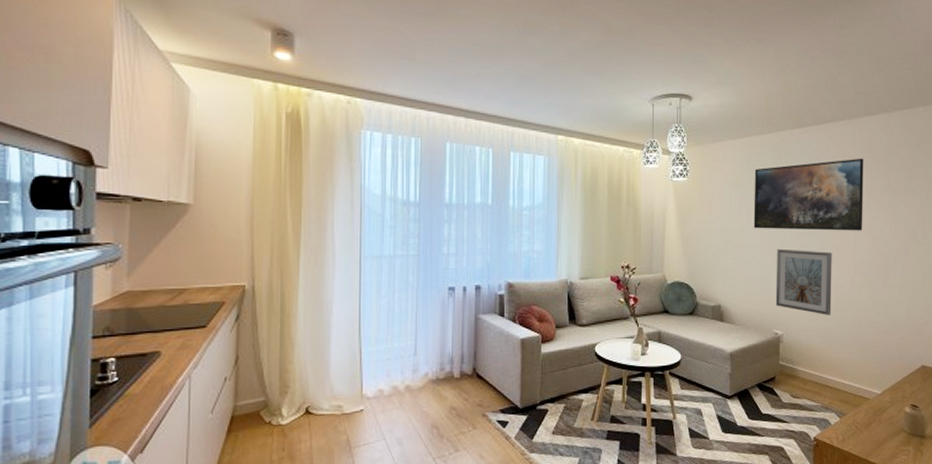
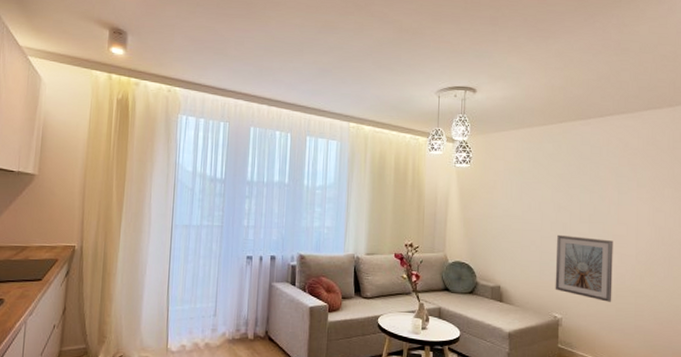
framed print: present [753,158,864,231] -> none [534,150,647,221]

